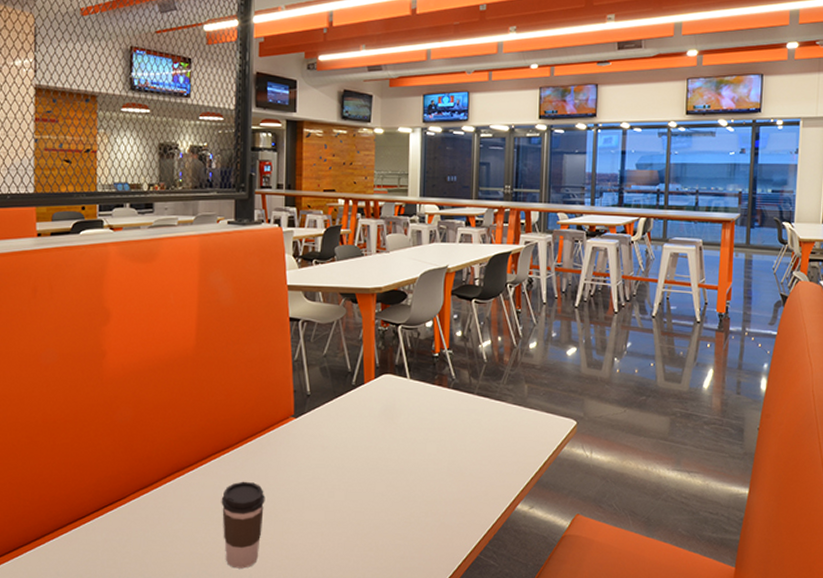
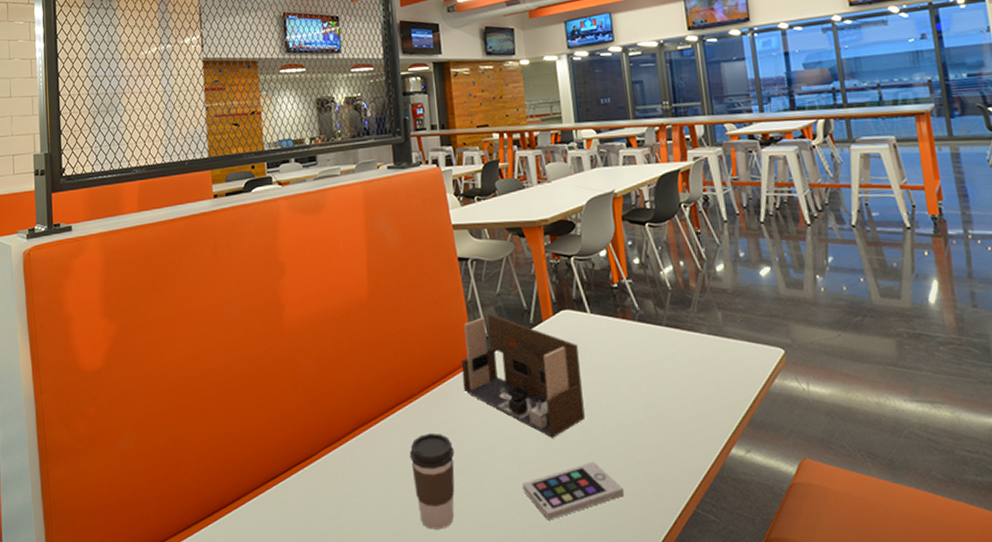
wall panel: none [280,373,394,490] -> present [461,314,585,438]
smartphone: none [326,511,419,562] -> present [522,461,625,520]

